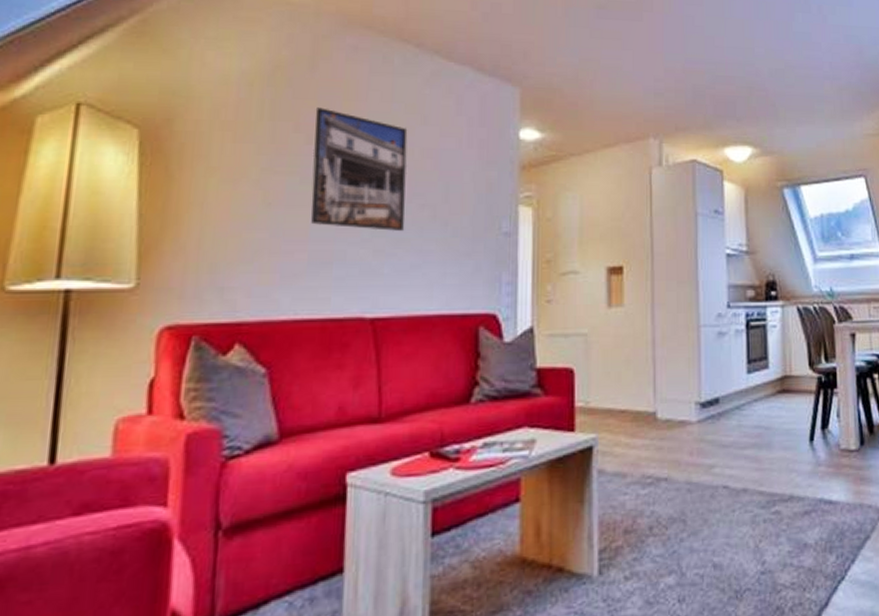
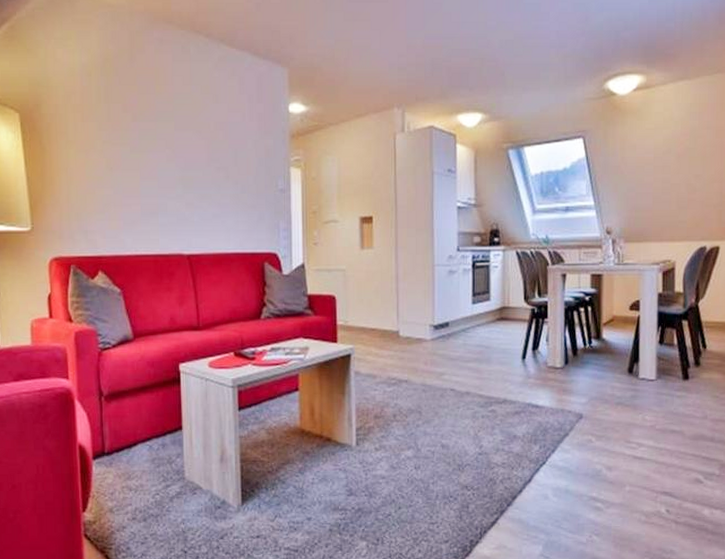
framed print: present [311,107,408,231] -> none [136,91,207,188]

